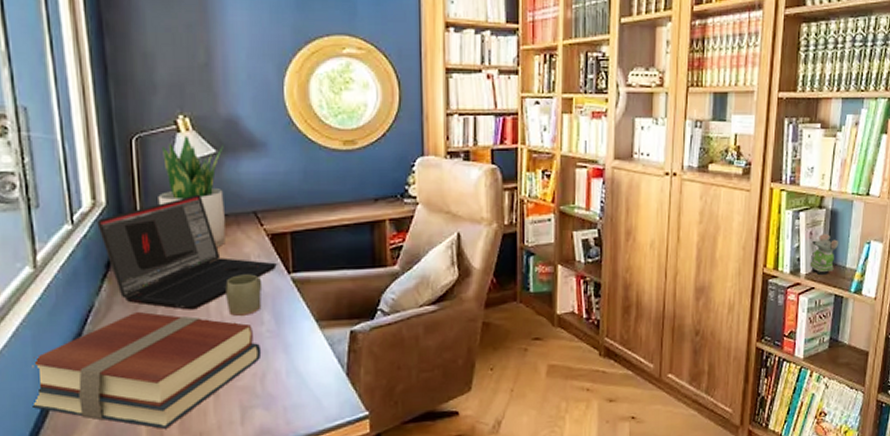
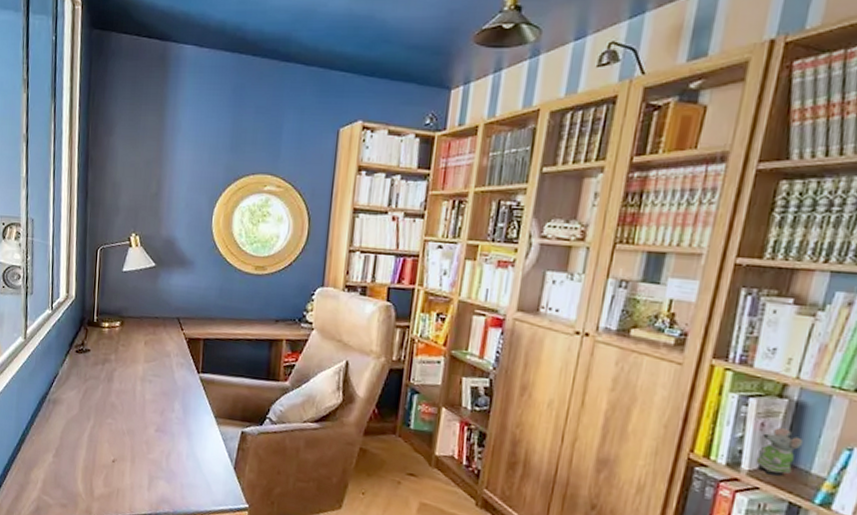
books: present [32,311,262,429] -> none [12,383,170,480]
laptop: present [97,194,277,310] -> none [67,298,190,390]
planter: present [158,135,226,248] -> none [110,250,161,344]
mug: present [225,274,263,316] -> none [148,367,177,402]

